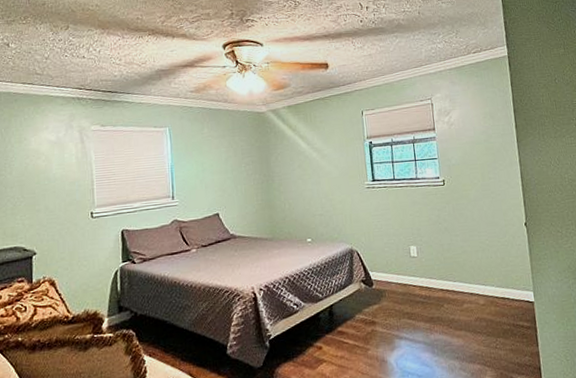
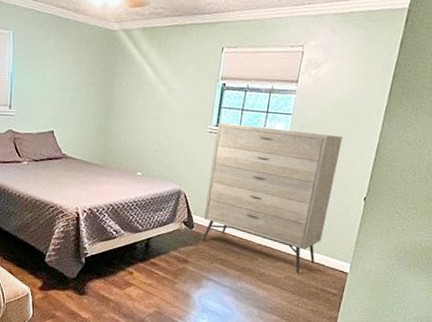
dresser: none [373,170,499,313] -> present [202,123,343,274]

